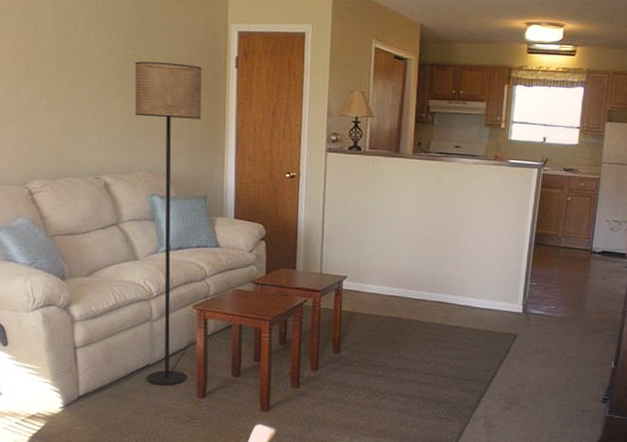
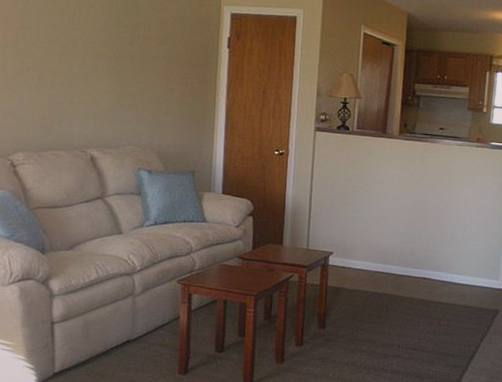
floor lamp: present [135,61,202,385] -> none [125,38,194,361]

